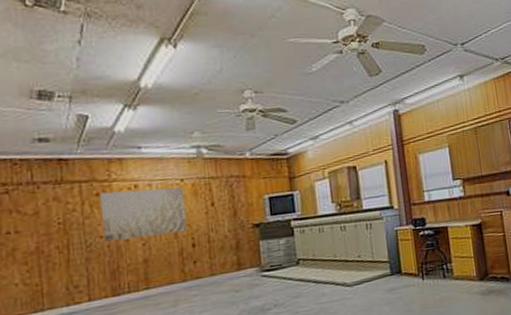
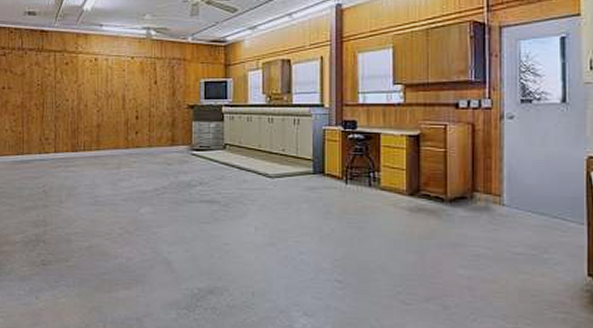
wall art: present [99,187,187,242] -> none [68,62,133,105]

